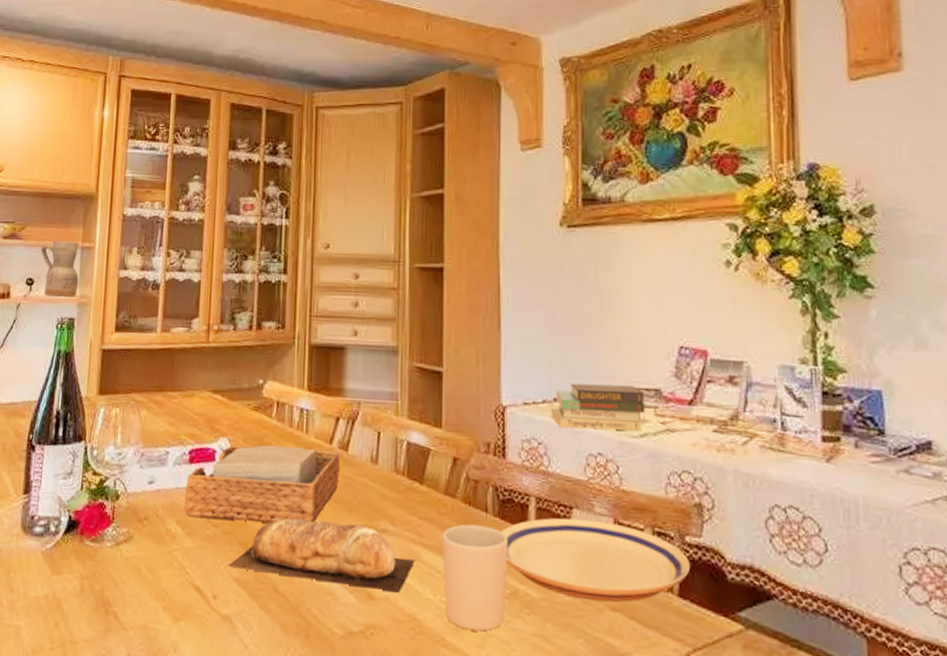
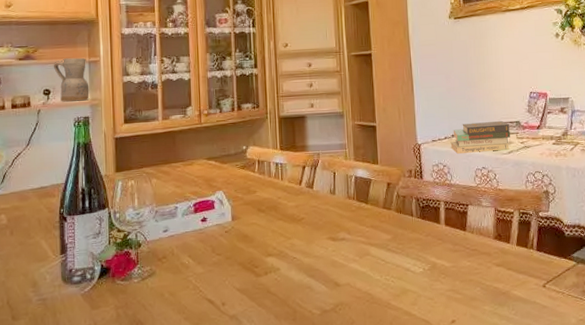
napkin holder: present [184,445,341,524] -> none [193,190,309,251]
bread loaf: present [228,518,416,593] -> none [231,237,367,282]
mug: present [442,524,508,632] -> none [384,225,429,295]
plate: present [501,517,691,603] -> none [423,210,543,263]

